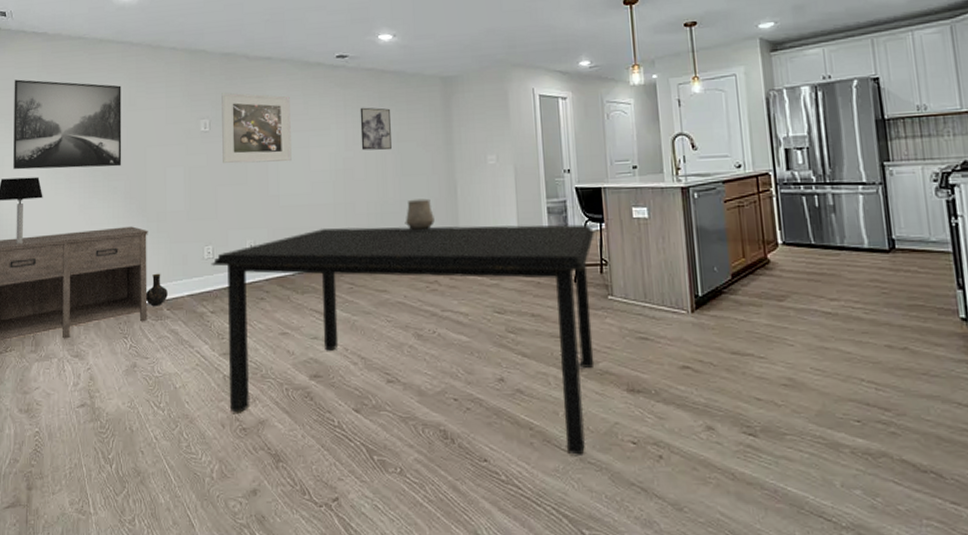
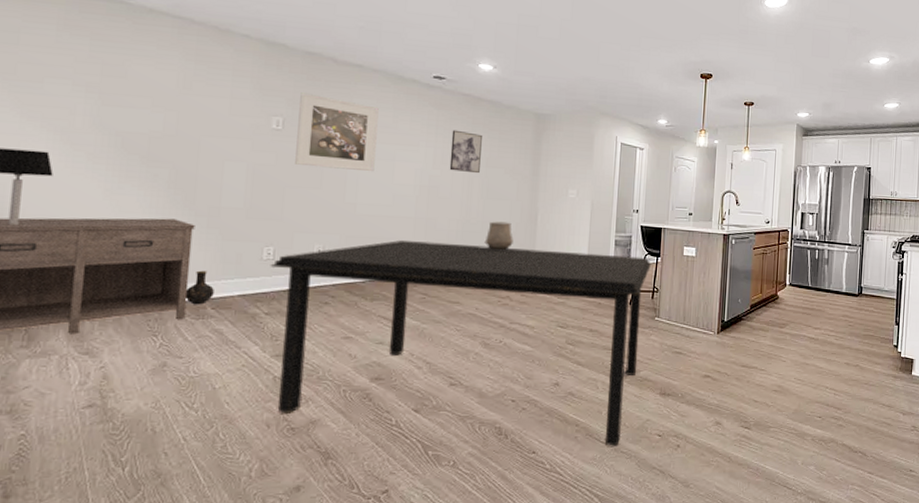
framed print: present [13,79,122,170] -> none [10,34,175,153]

